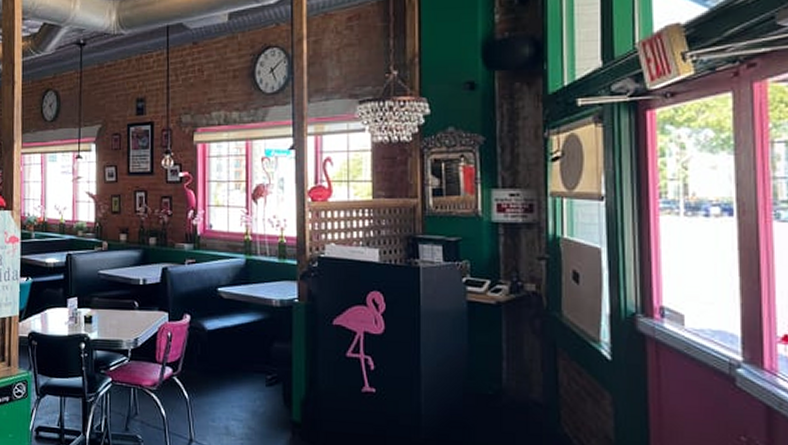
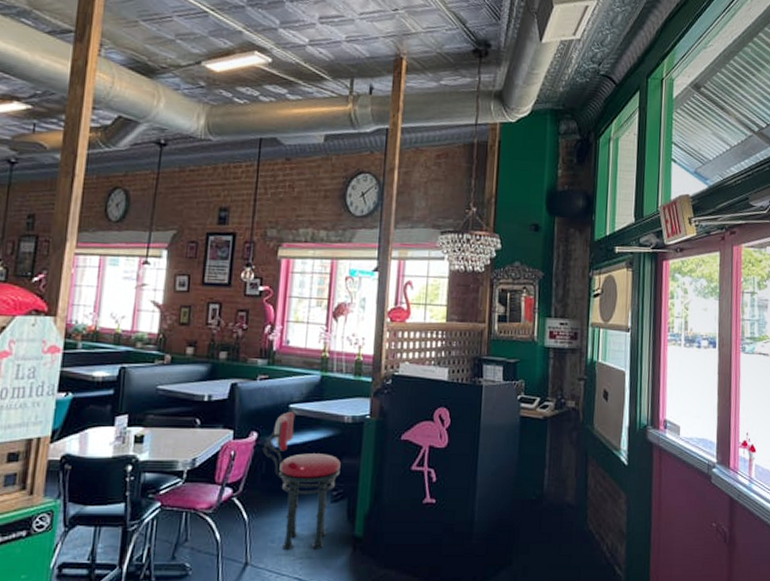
stool: none [196,294,273,432] -> present [263,411,341,550]

